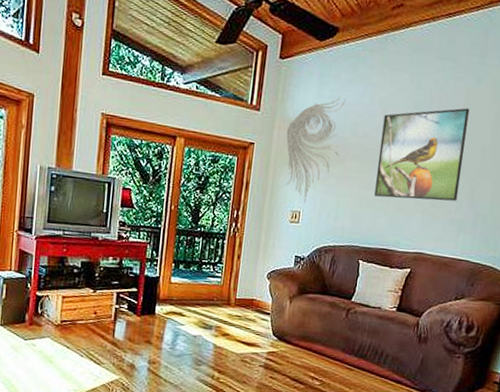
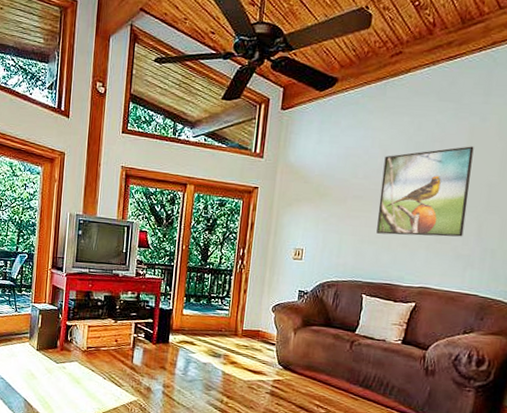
wall sculpture: present [286,96,346,204] -> none [288,141,347,242]

